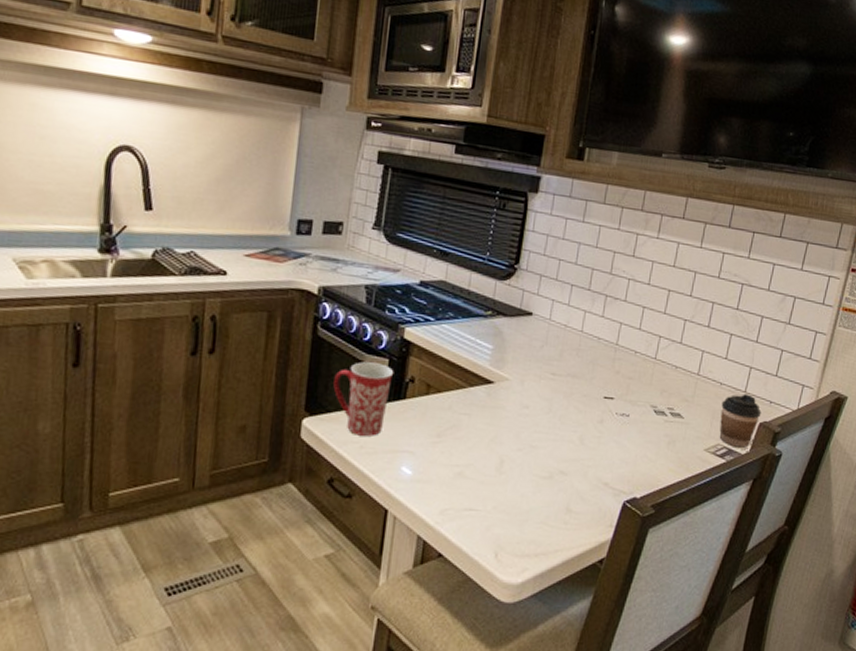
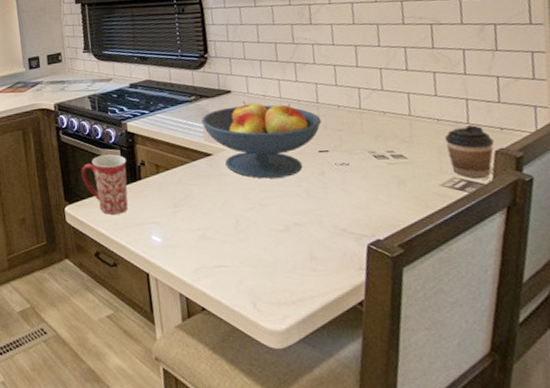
fruit bowl: none [491,327,616,420] -> present [201,100,322,179]

